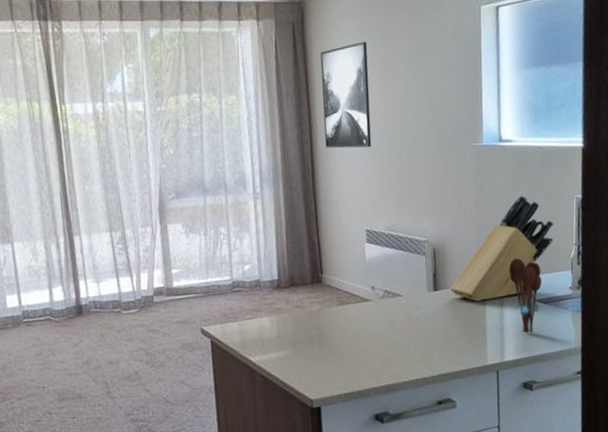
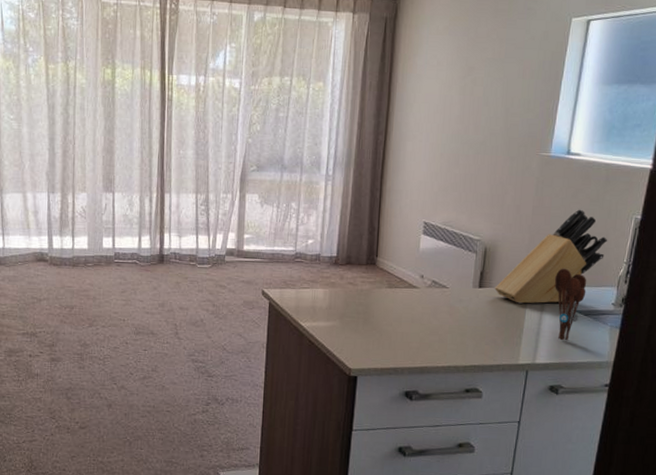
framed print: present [320,41,372,148] -> none [398,42,454,146]

